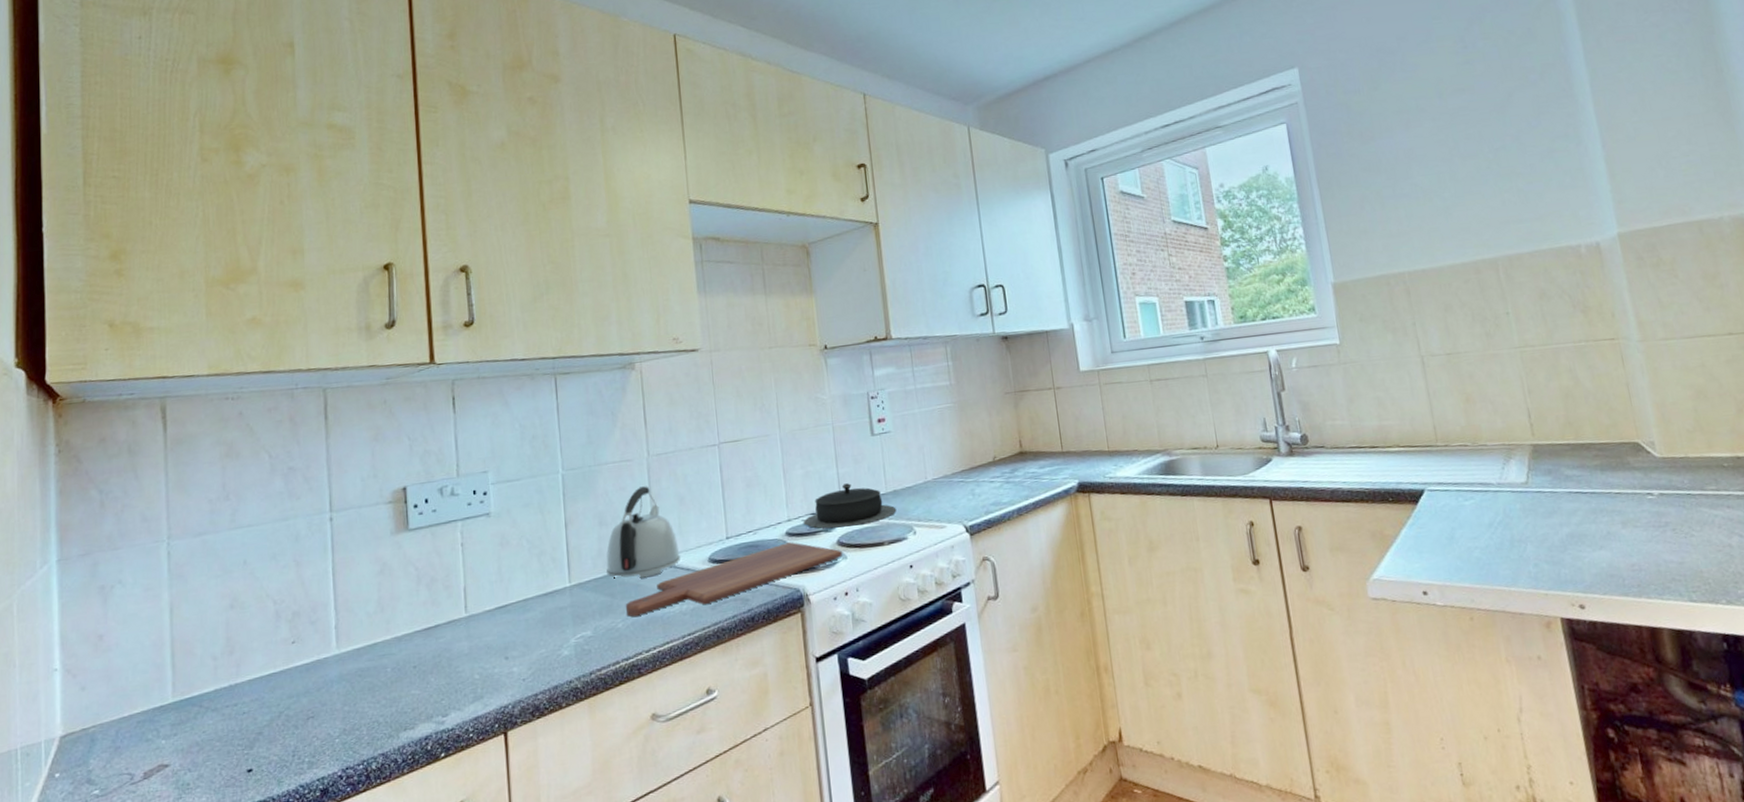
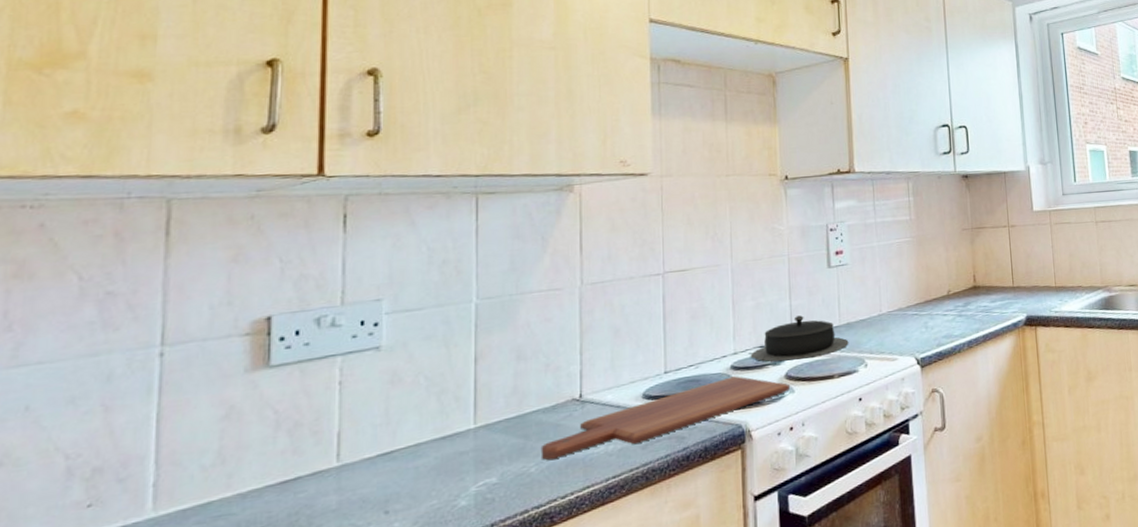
kettle: present [606,486,680,578] -> none [520,317,610,417]

